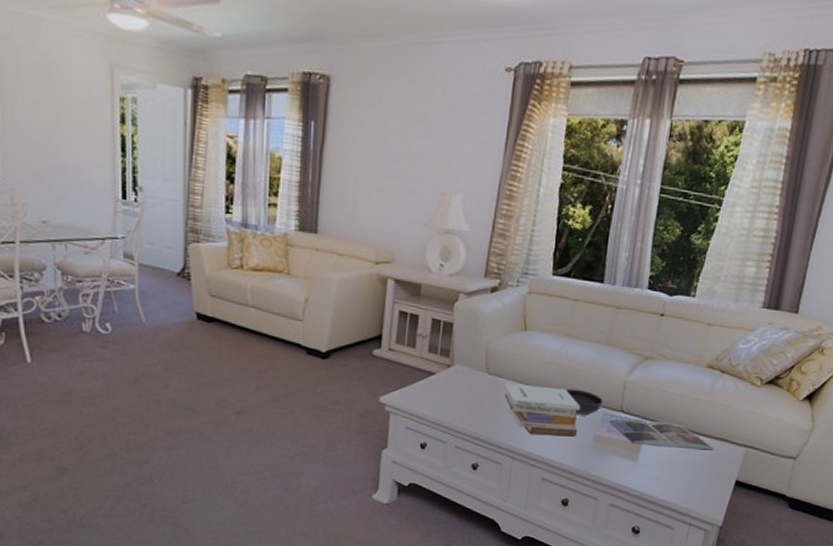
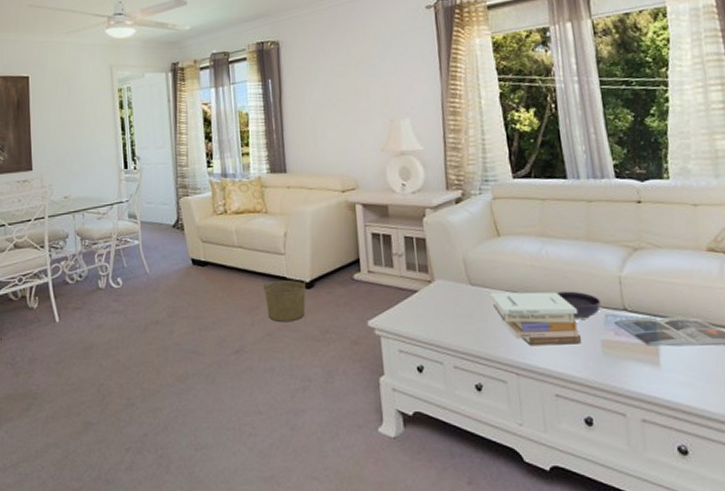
basket: none [275,347,322,390] -> present [263,280,307,323]

